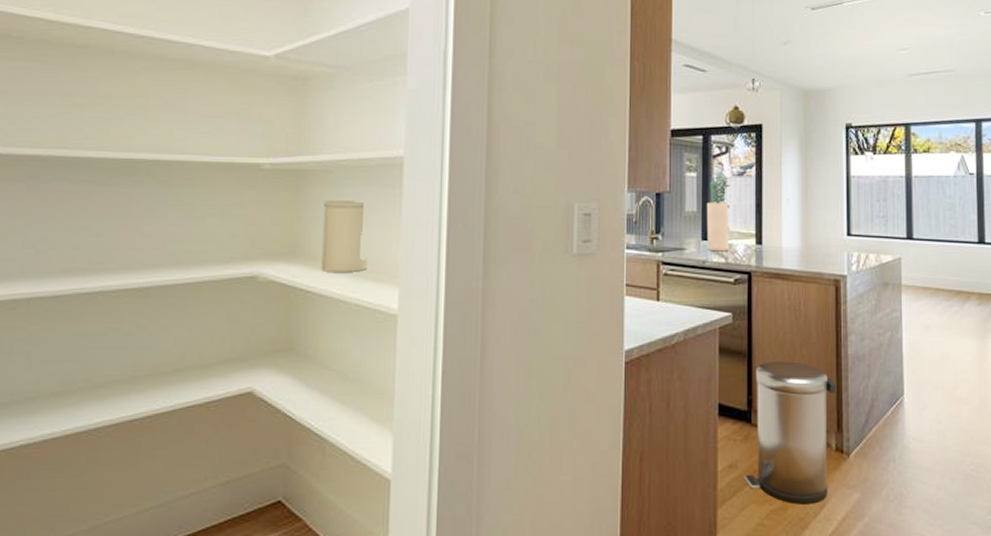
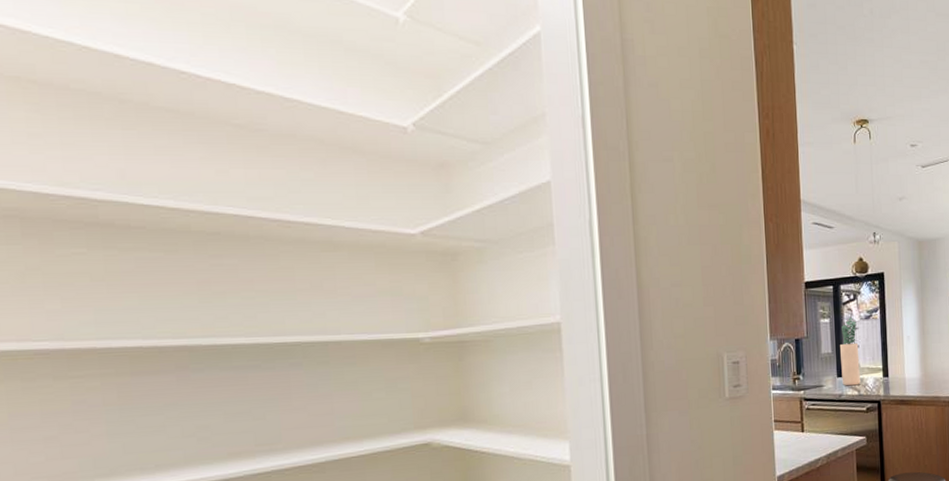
canister: present [321,201,367,272] -> none [488,366,537,433]

